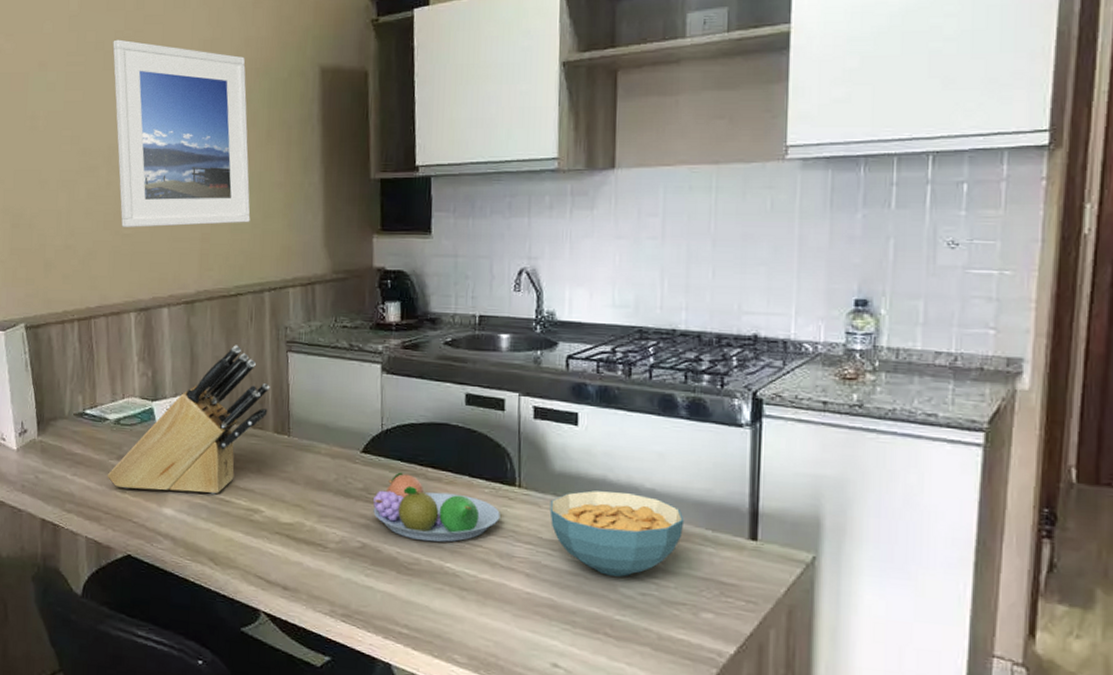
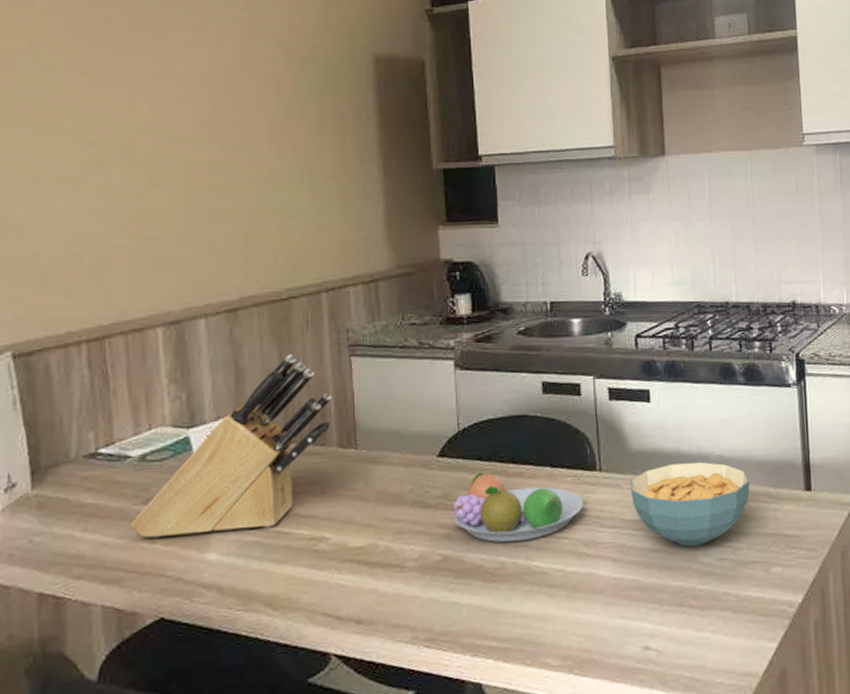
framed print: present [112,39,251,228] -> none [127,19,302,231]

